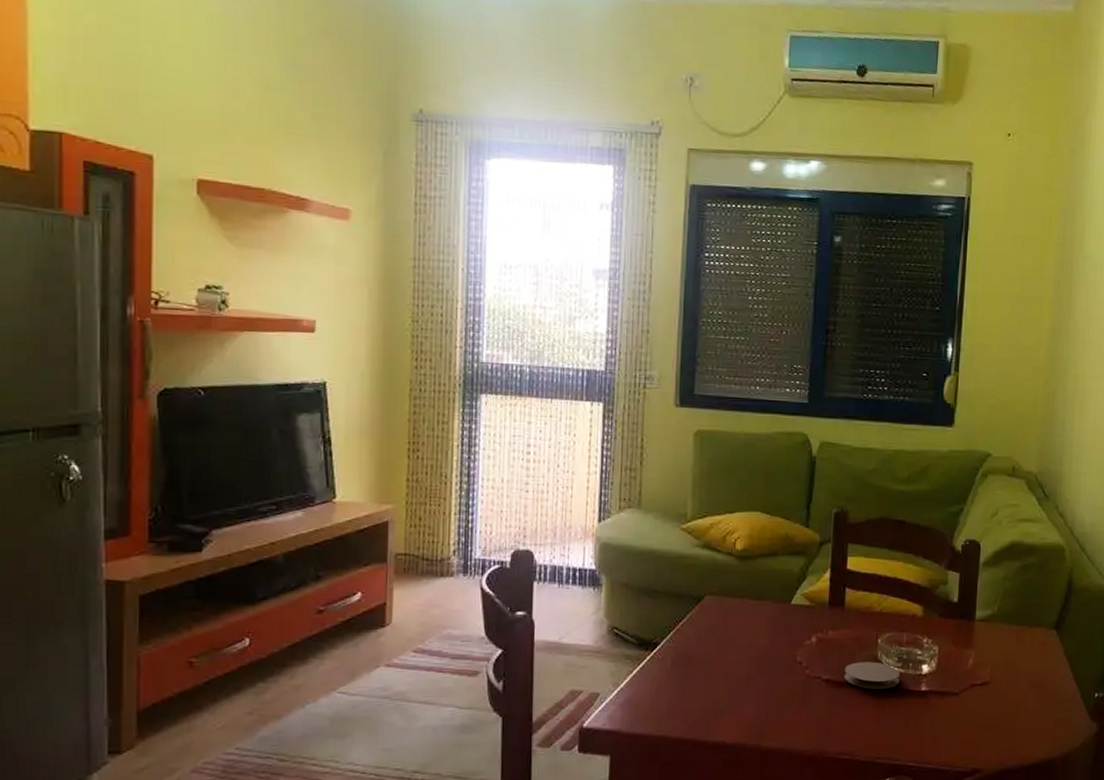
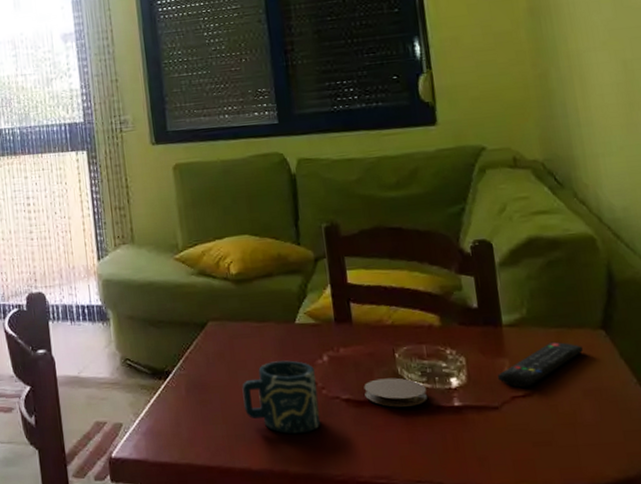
cup: none [728,639,801,711] -> present [242,360,321,434]
remote control: none [962,637,1037,677] -> present [497,341,584,388]

